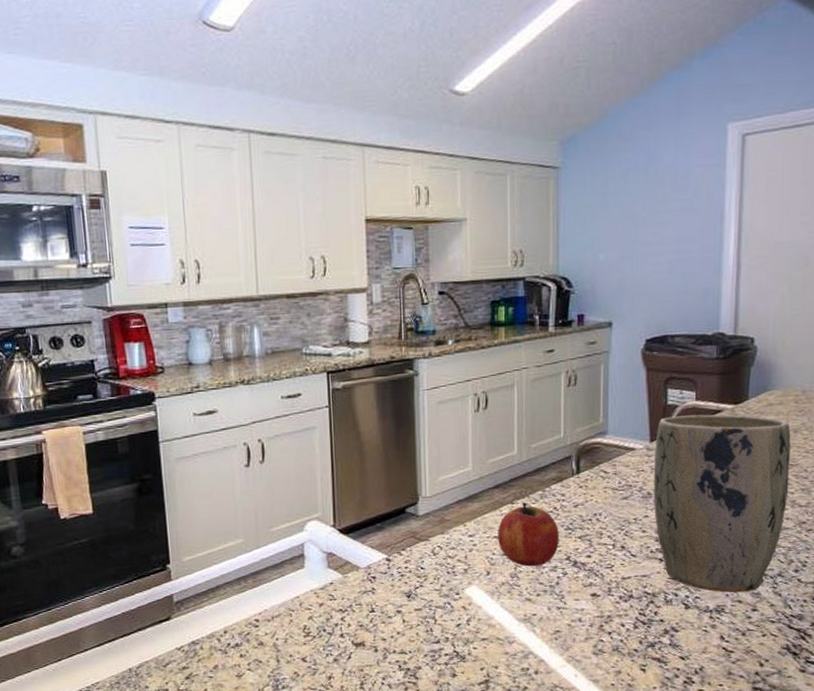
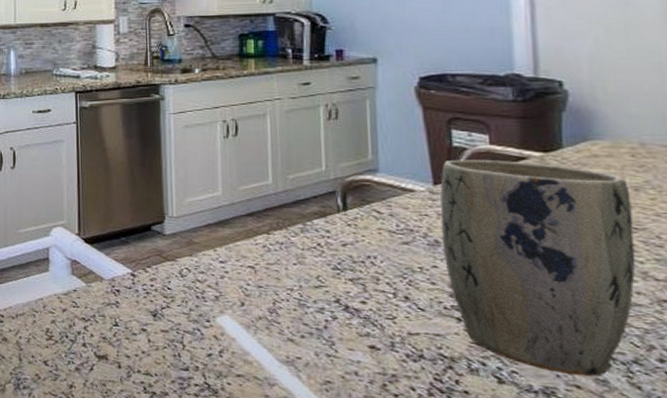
fruit: present [498,502,559,567] -> none [252,234,326,305]

